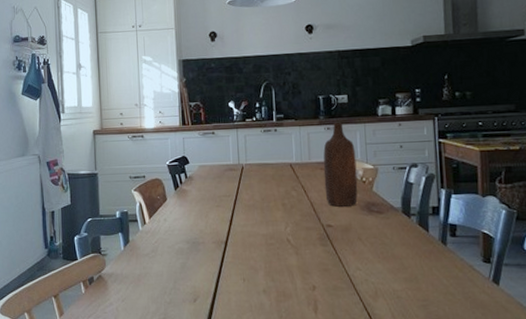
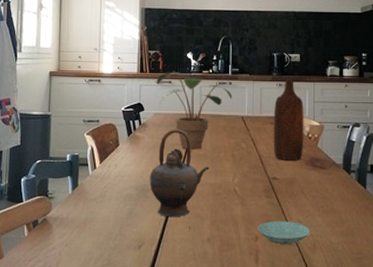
potted plant: none [199,121,279,201] -> present [156,71,233,150]
teapot: none [200,180,260,270] -> present [150,129,210,218]
saucer: none [314,268,371,294] -> present [257,220,311,245]

